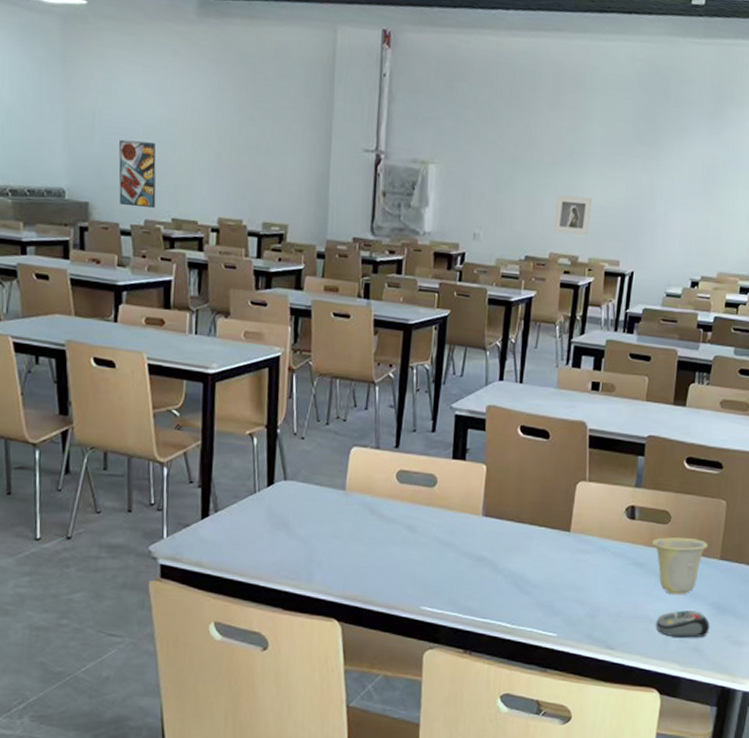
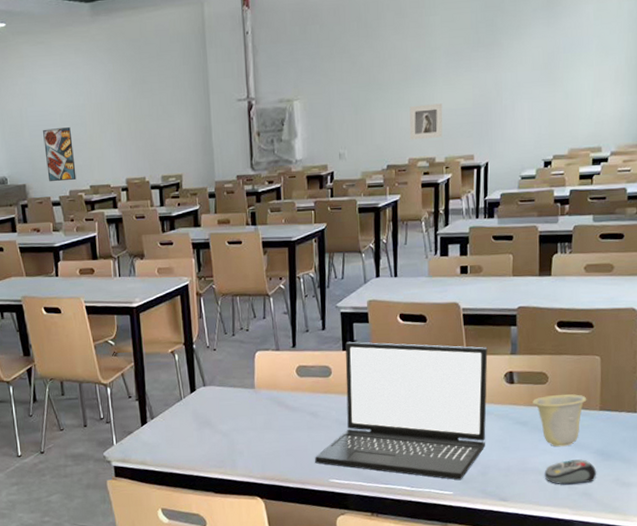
laptop: none [406,449,611,622] -> present [315,341,488,481]

